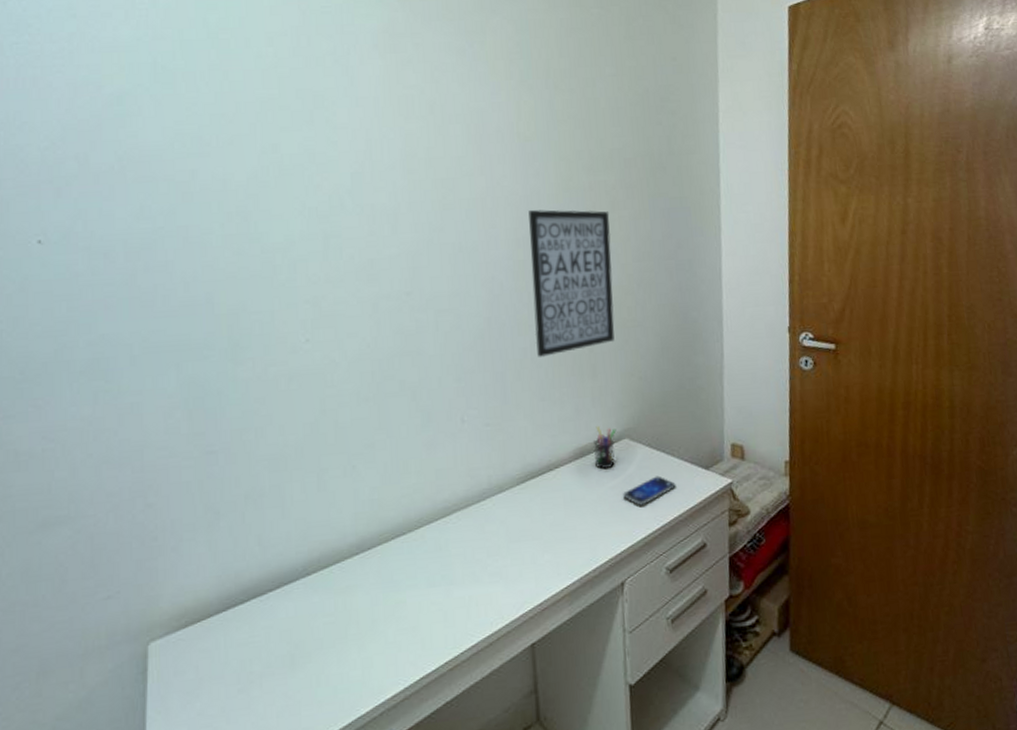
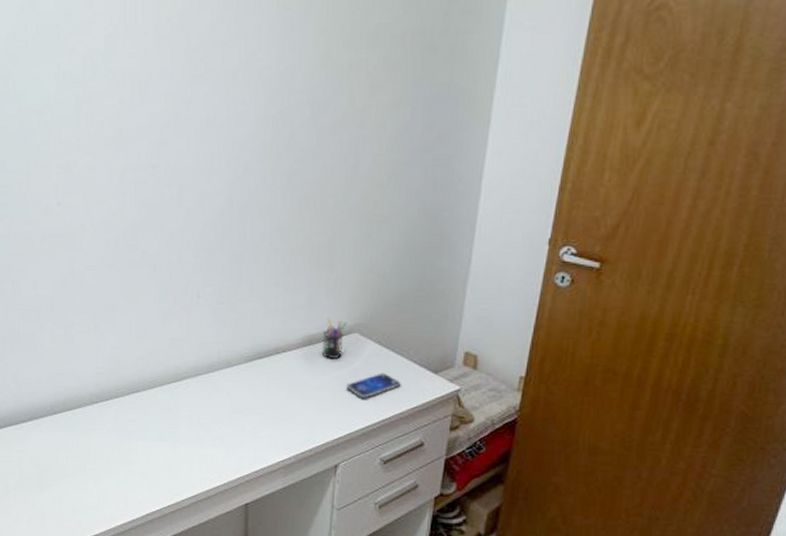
wall art: present [528,209,615,357] -> none [275,88,367,243]

